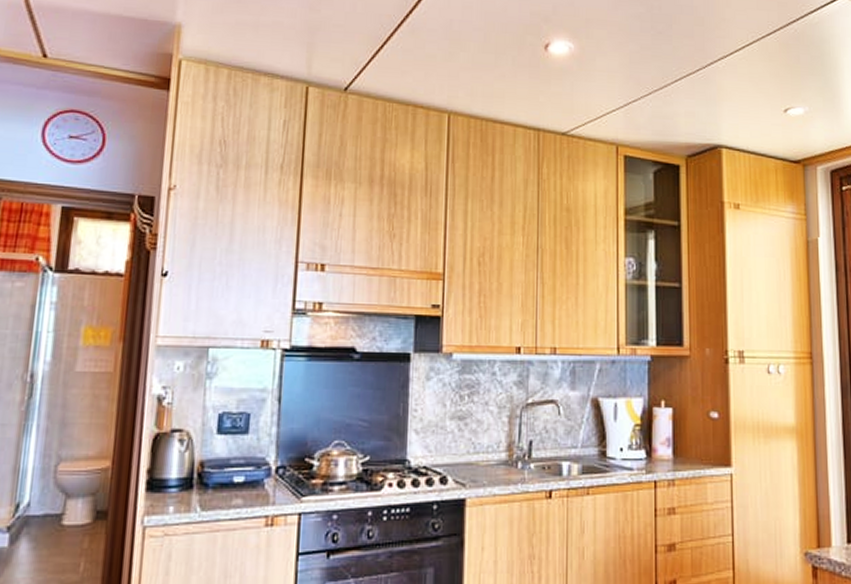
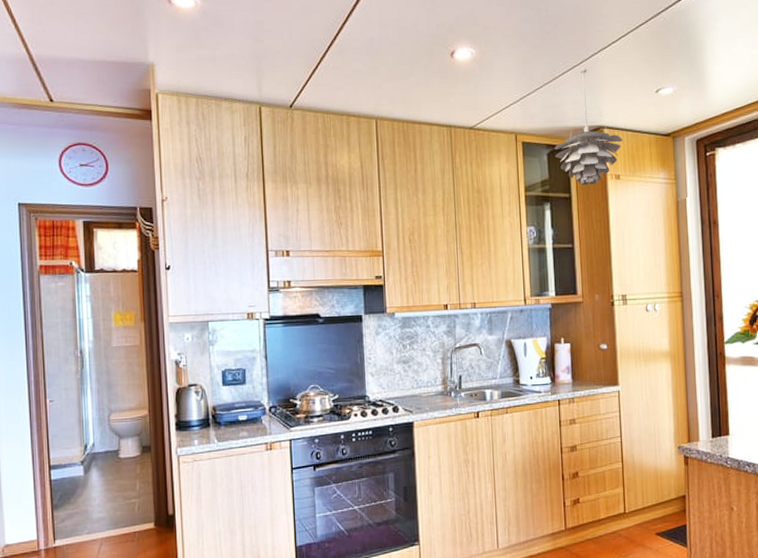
pendant light: none [662,77,744,214] -> present [554,69,623,186]

